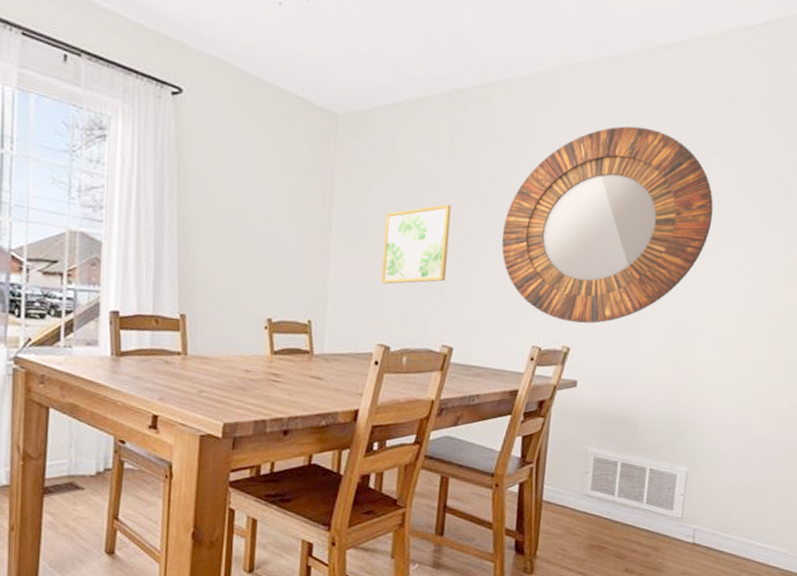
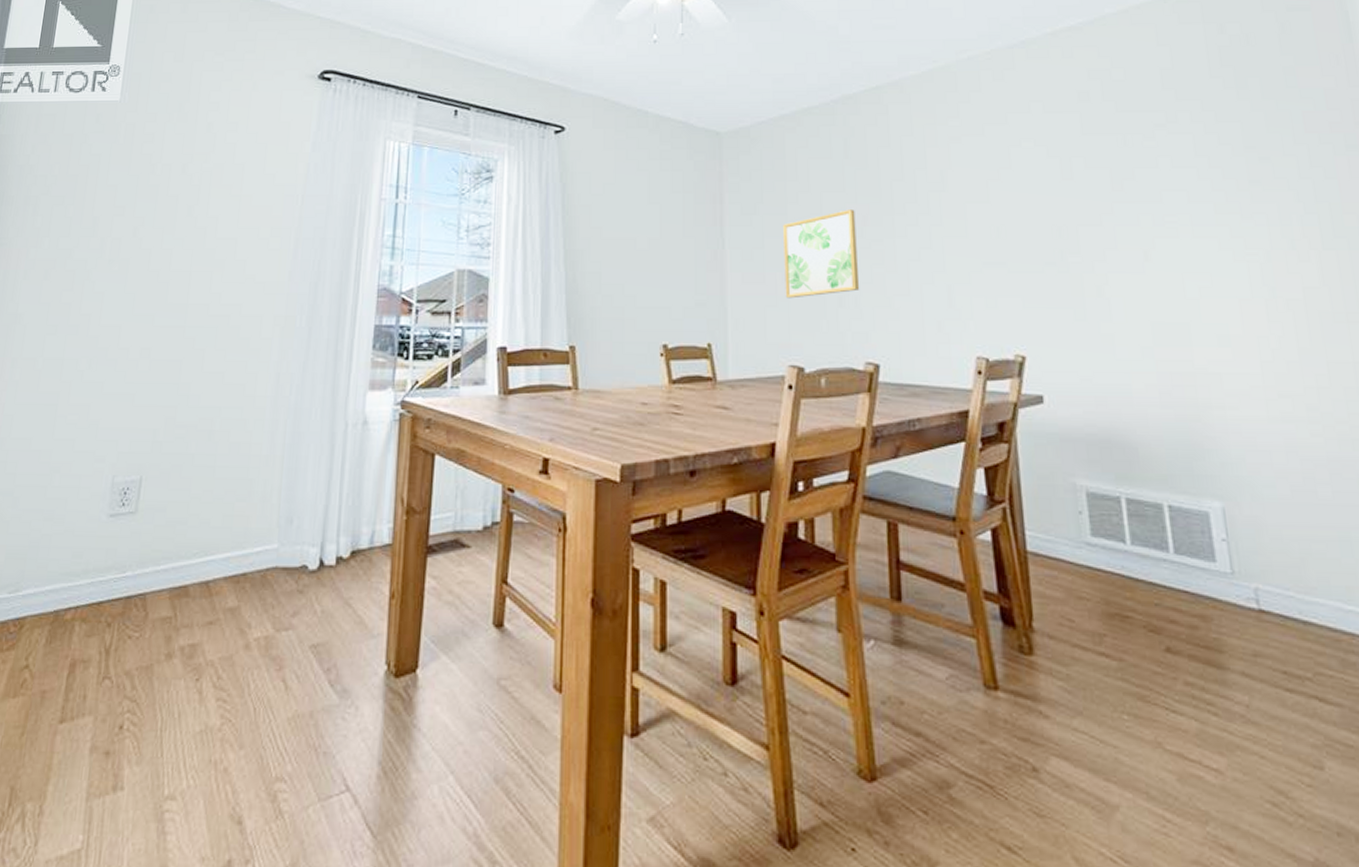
home mirror: present [501,126,714,324] -> none [917,109,1175,327]

